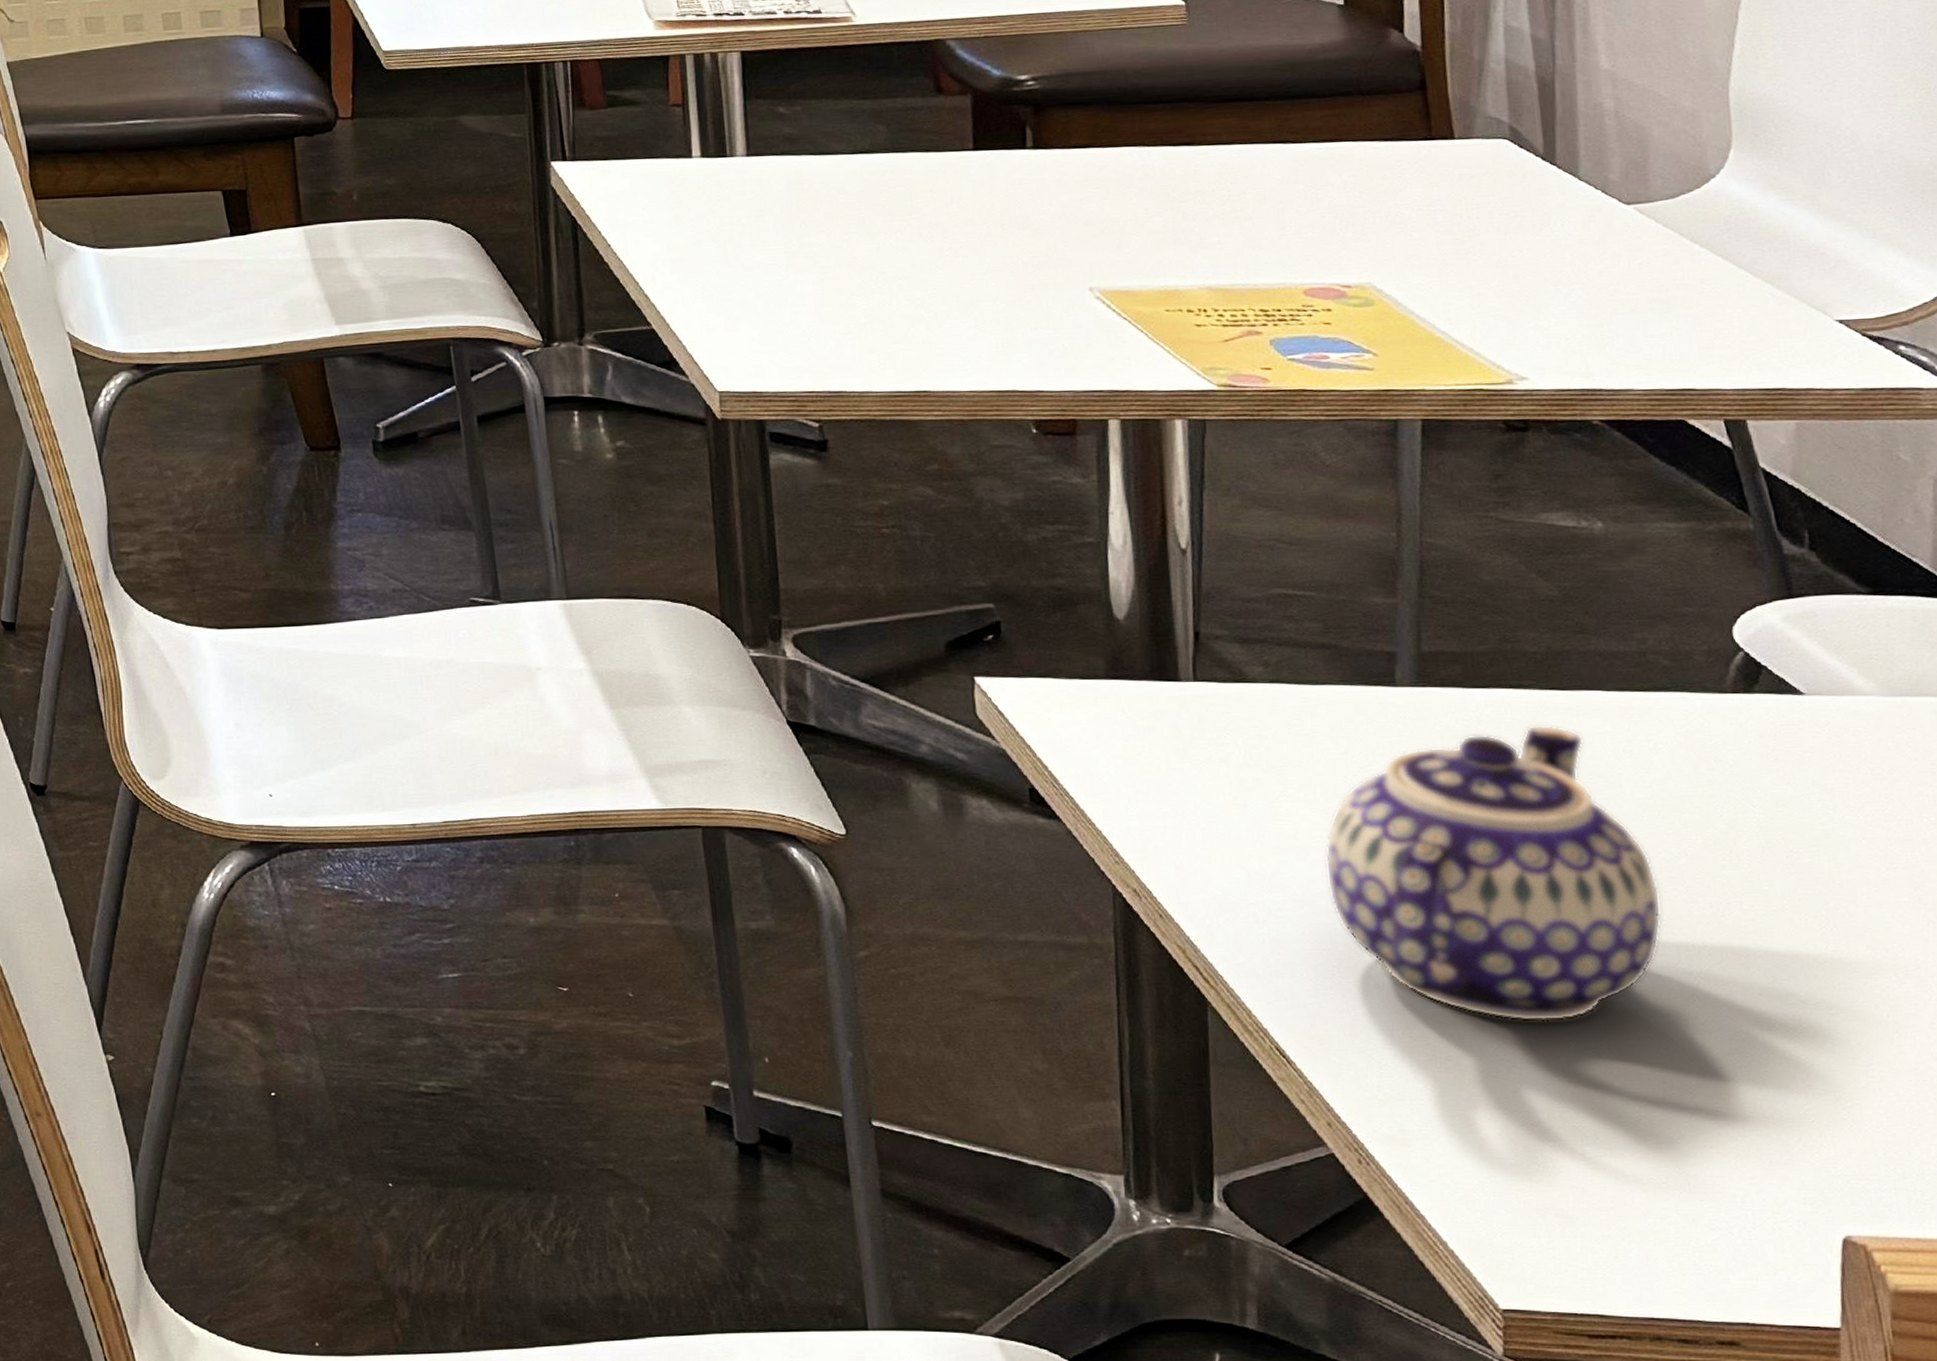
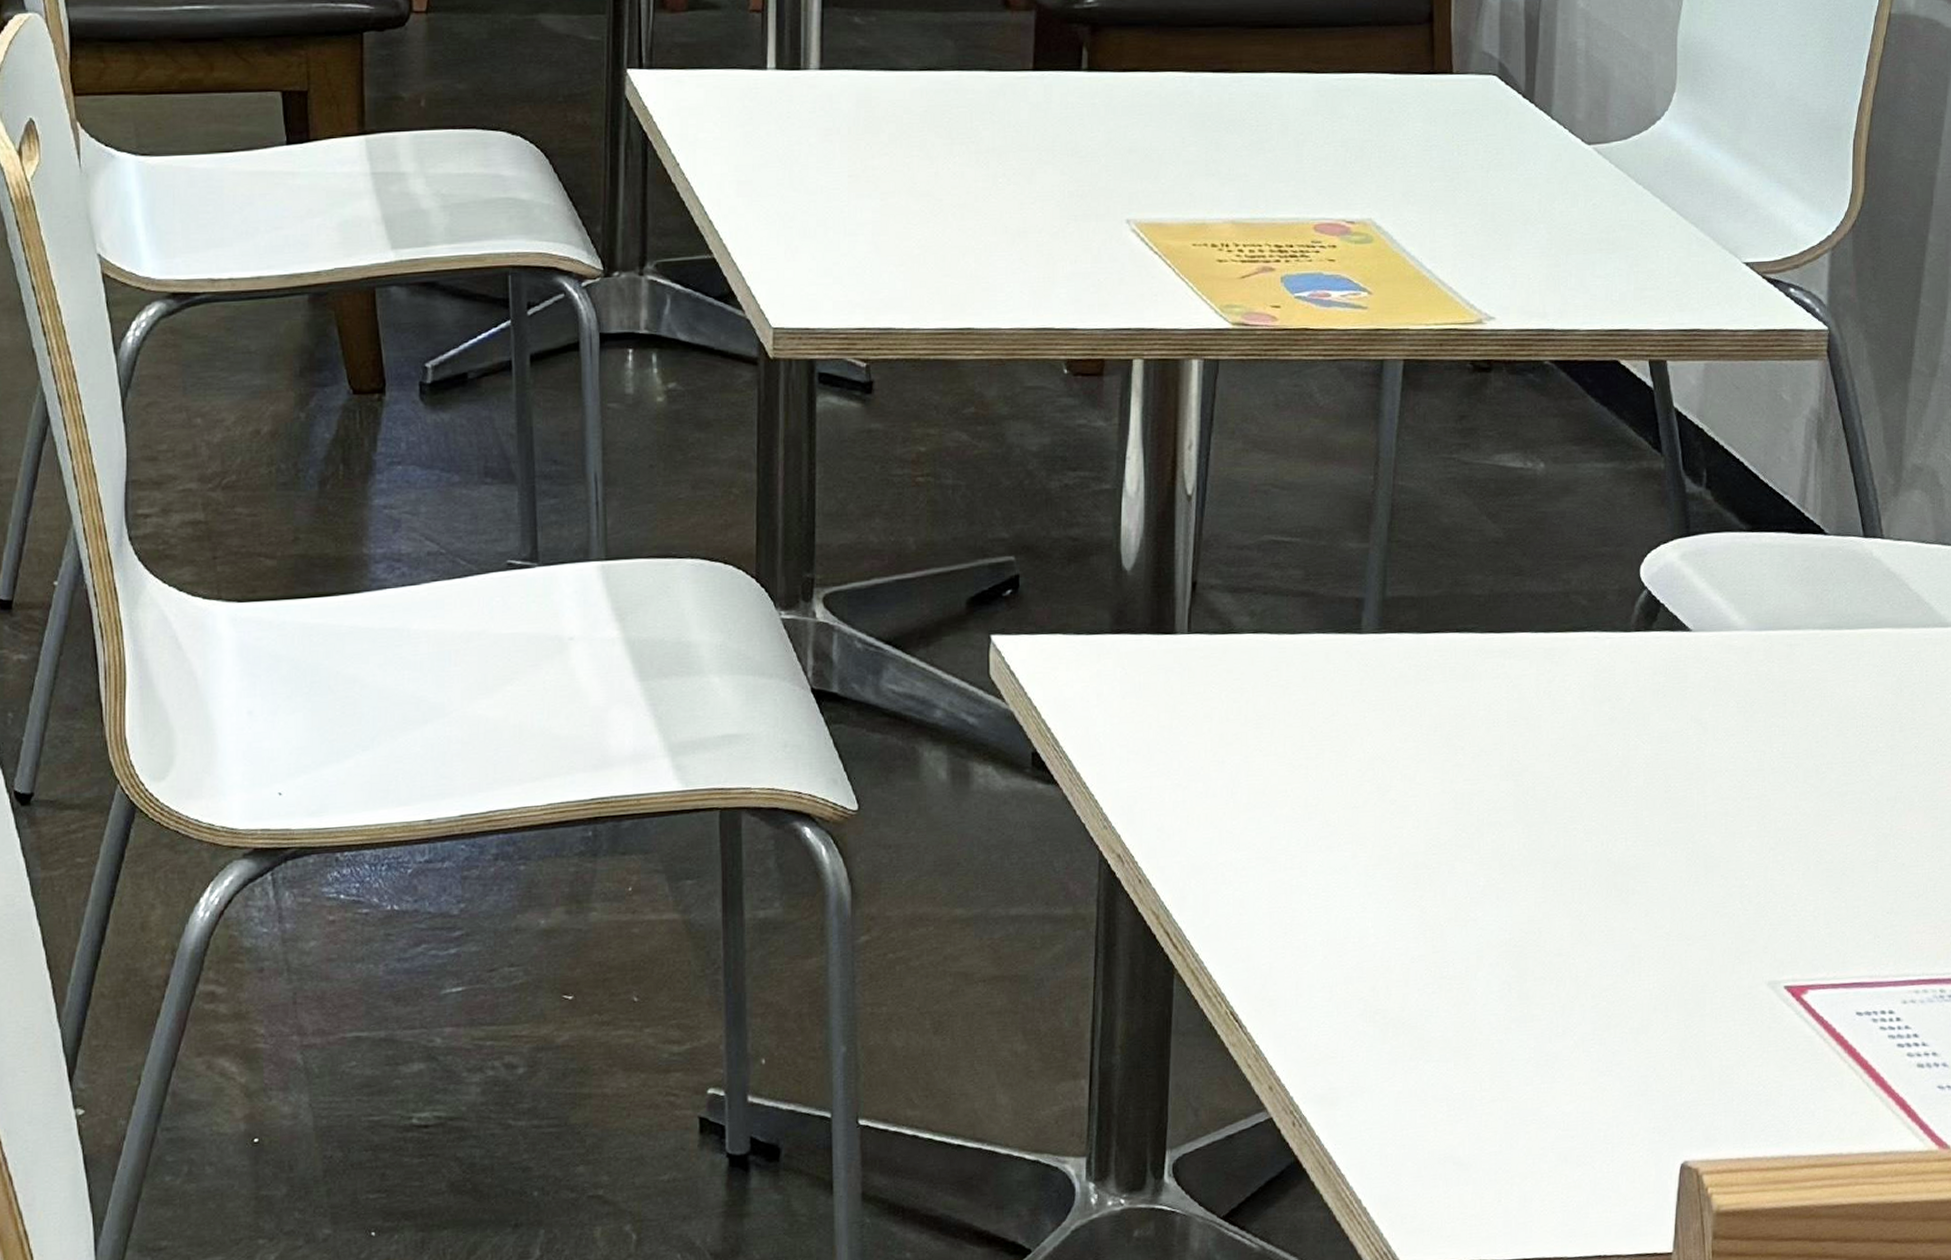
teapot: present [1325,725,1662,1022] -> none [1288,668,1563,970]

